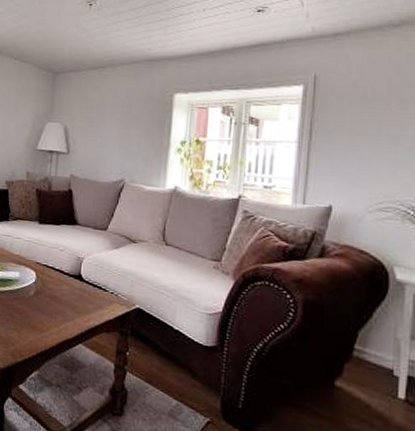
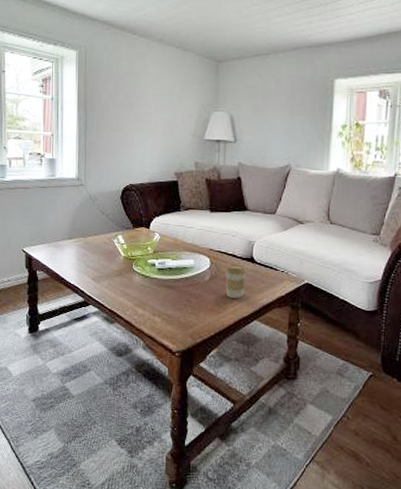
coffee cup: none [50,280,75,318] -> present [225,263,248,298]

